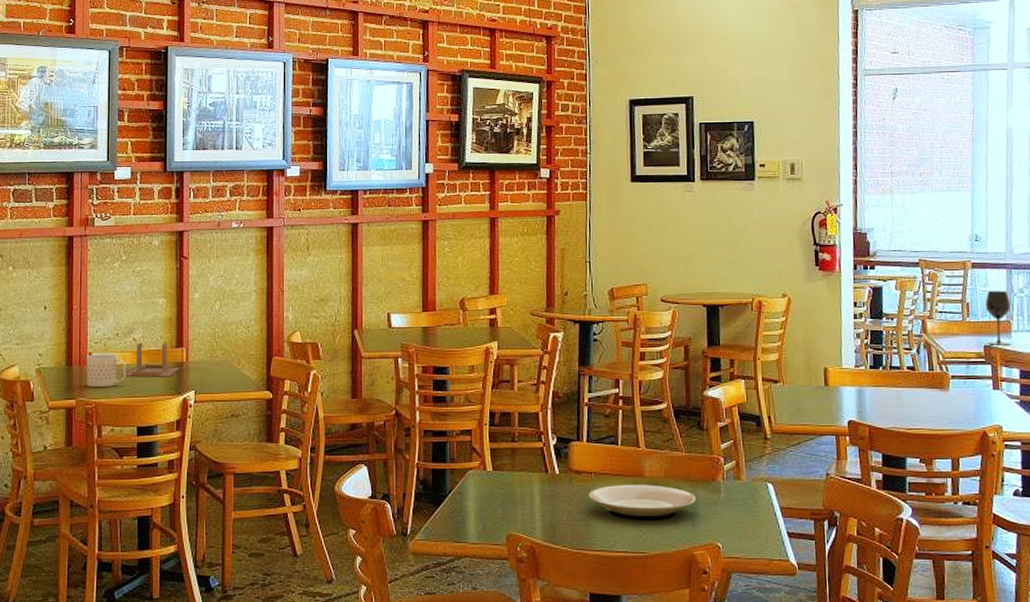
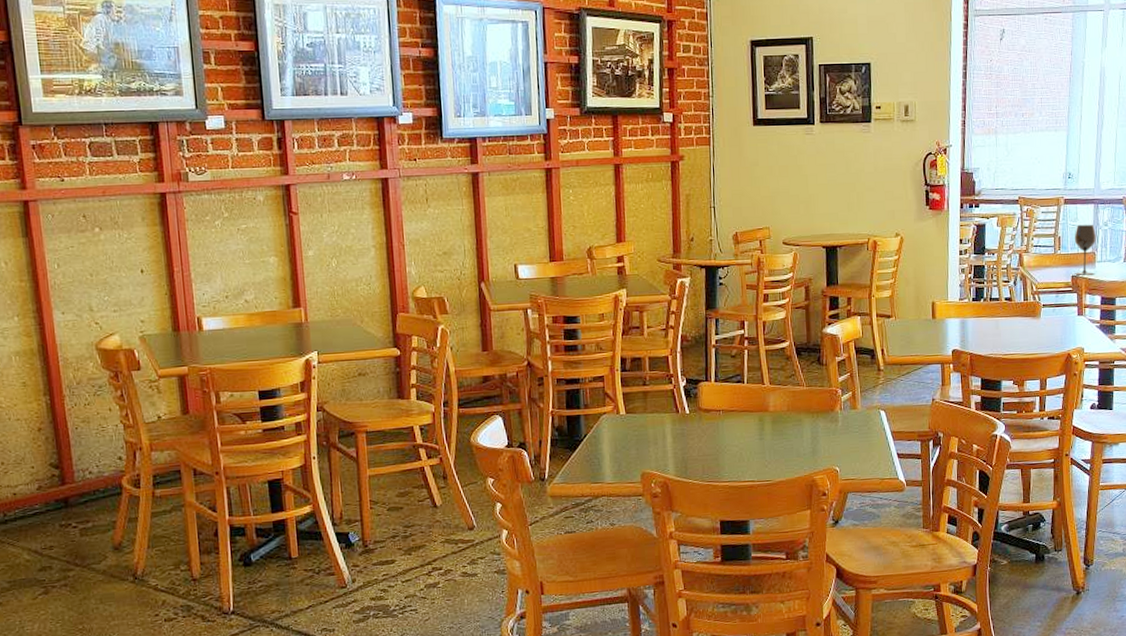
mug: present [86,354,127,388] -> none [194,317,242,353]
napkin holder: present [123,342,180,378] -> none [237,304,299,341]
plate: present [588,485,696,521] -> none [717,418,816,452]

